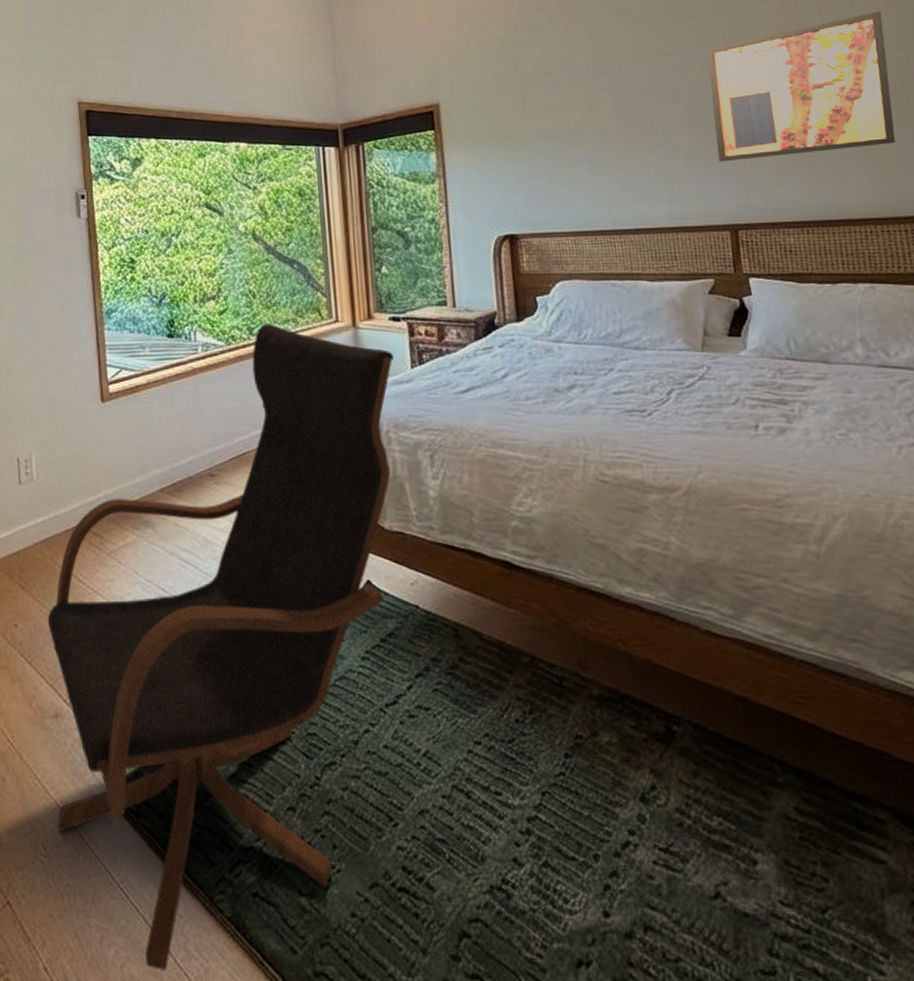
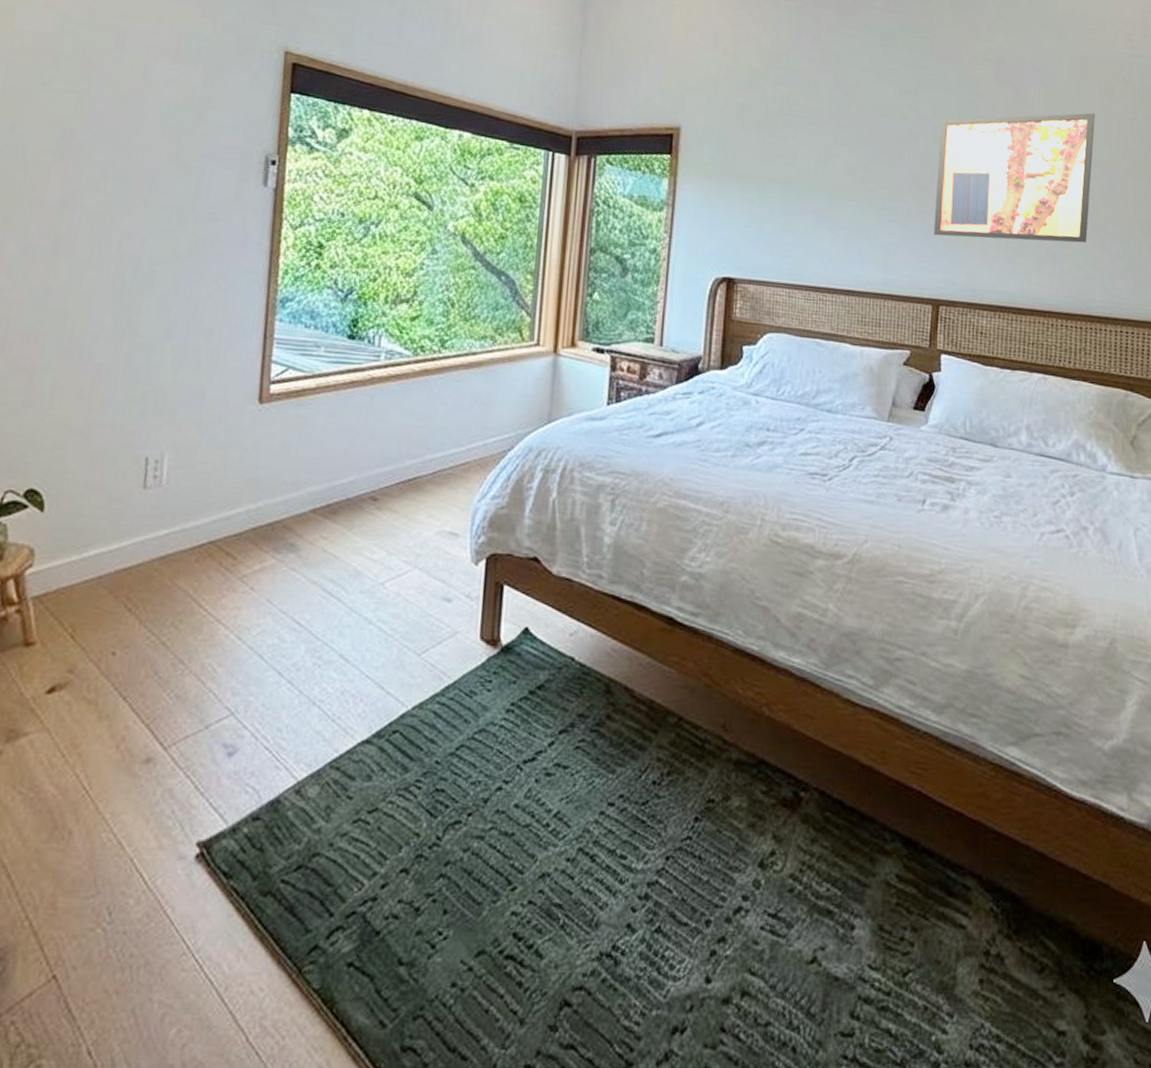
lounge chair: present [47,324,394,971] -> none [129,337,591,1050]

